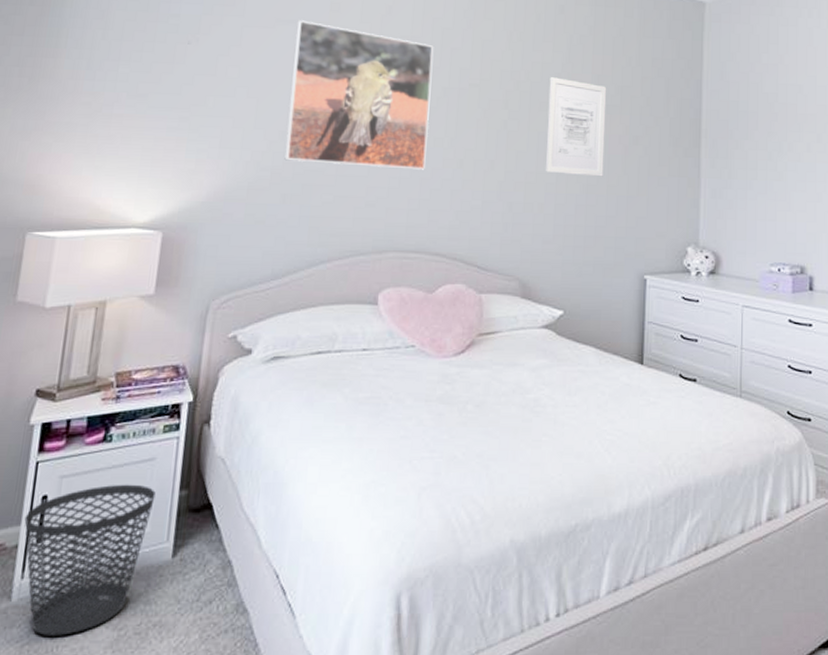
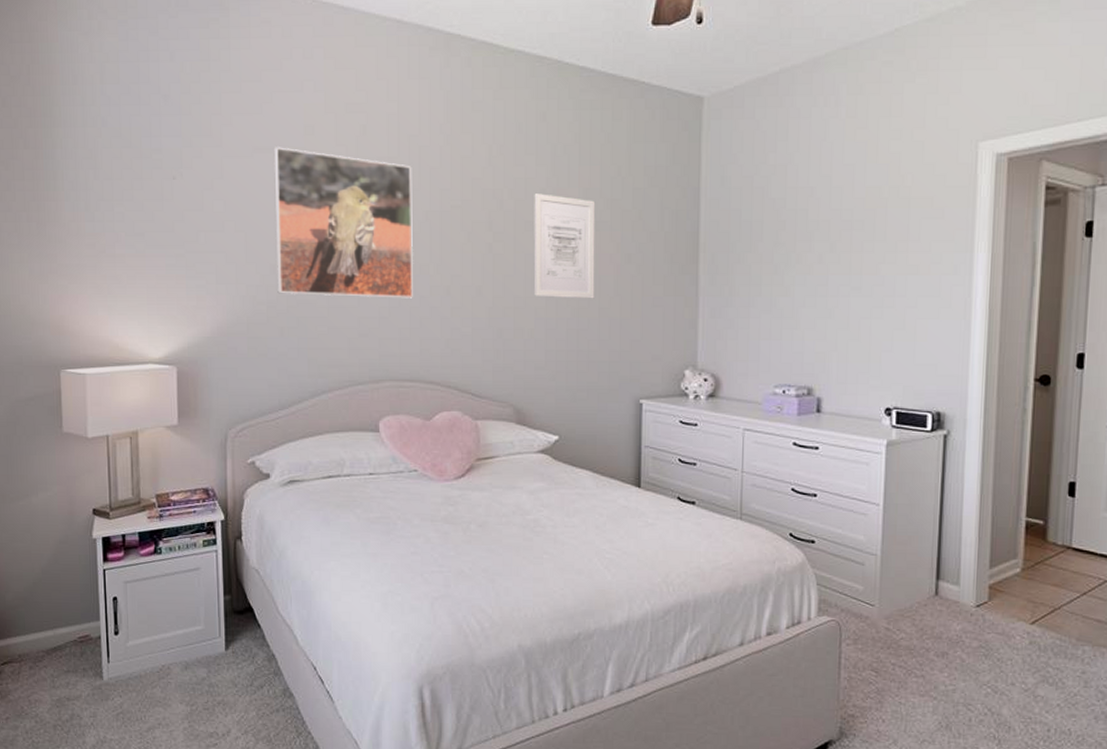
wastebasket: present [24,484,156,636] -> none [102,589,204,708]

